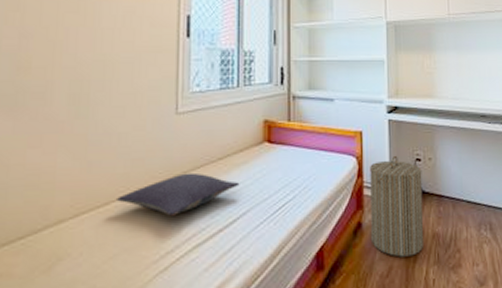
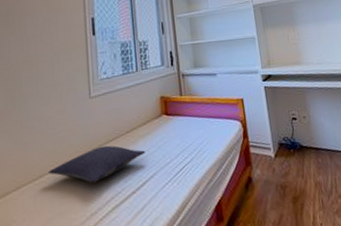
laundry hamper: present [370,155,424,257] -> none [253,116,308,206]

